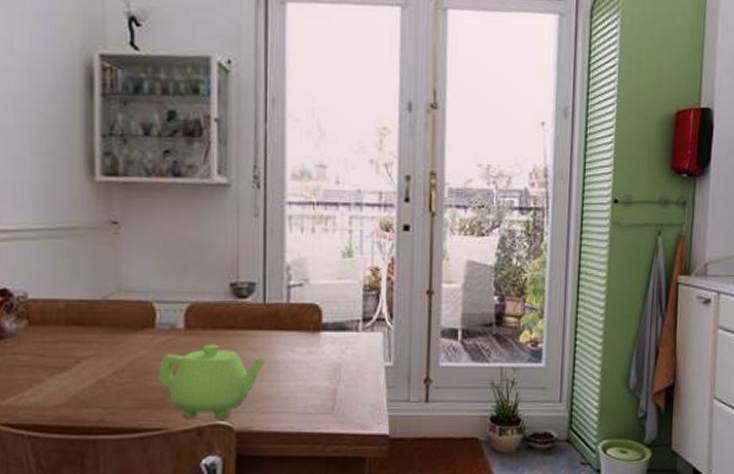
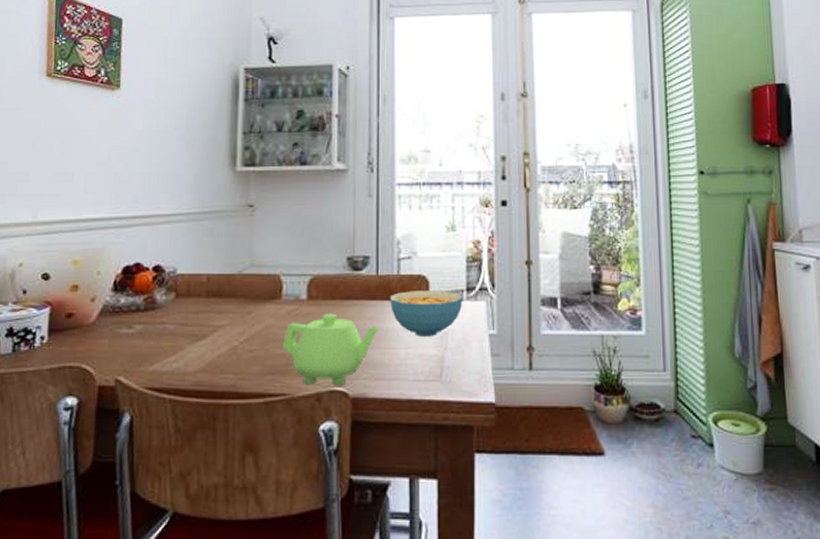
cereal bowl: none [278,319,359,368] -> present [389,289,463,336]

